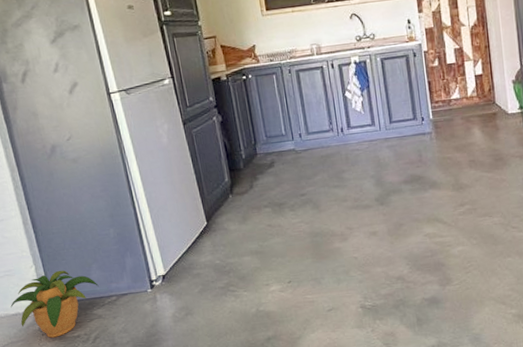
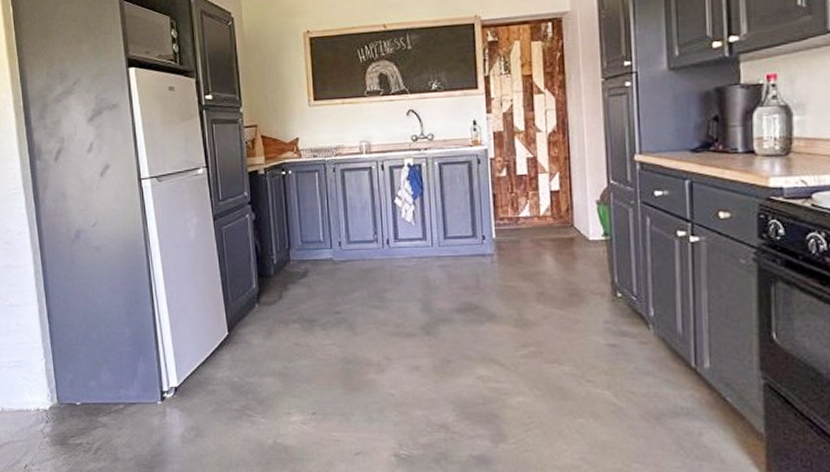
potted plant: present [10,270,99,338] -> none [16,367,107,442]

